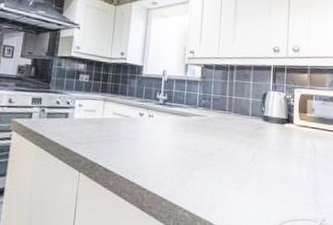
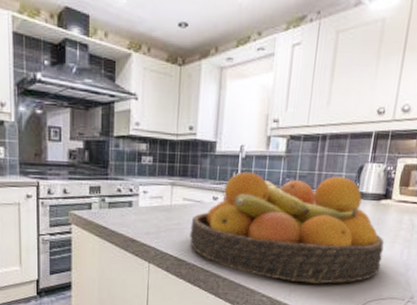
fruit bowl: none [117,92,292,202] -> present [189,171,384,284]

